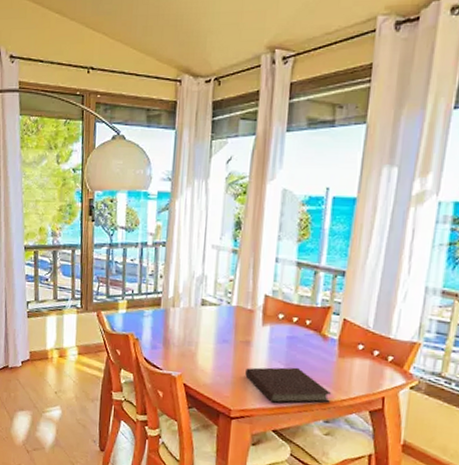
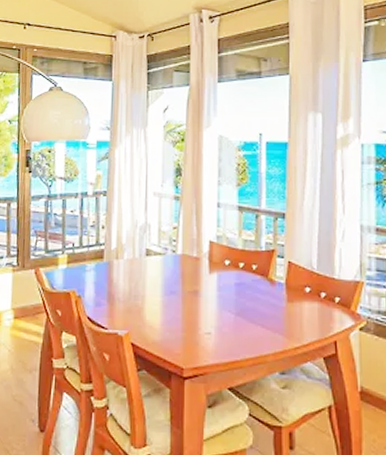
notebook: present [245,367,332,404] -> none [196,316,285,358]

